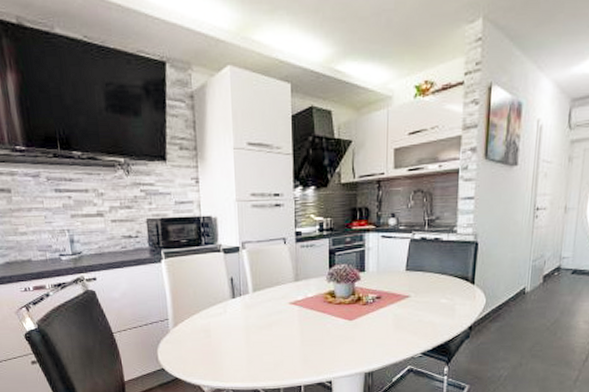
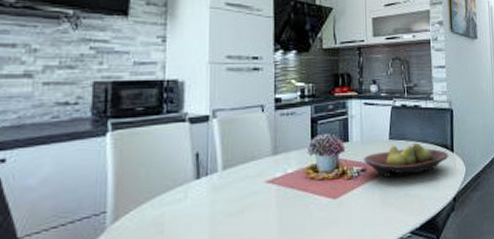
fruit bowl: none [379,274,469,306] -> present [364,142,449,178]

